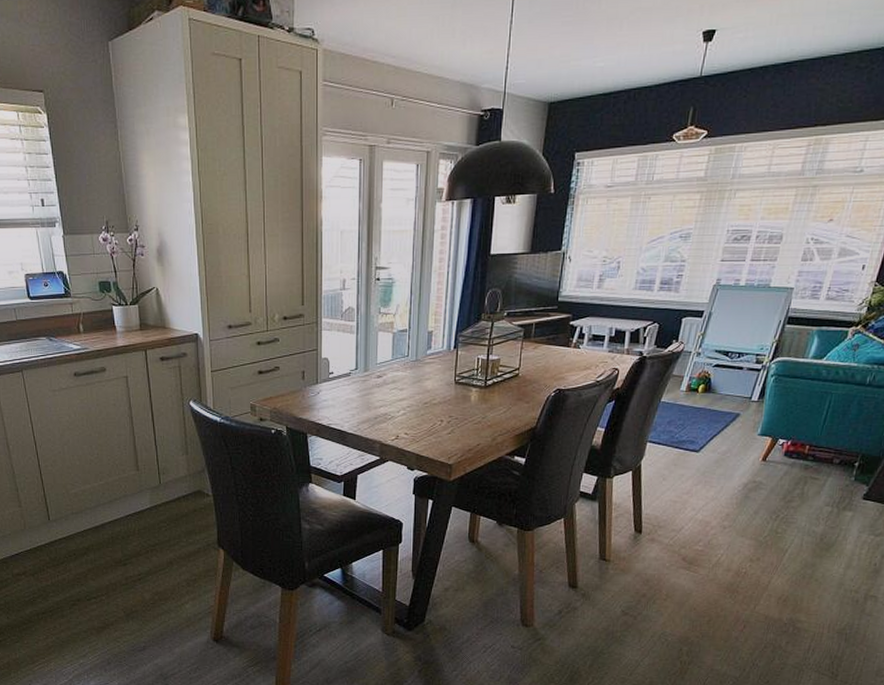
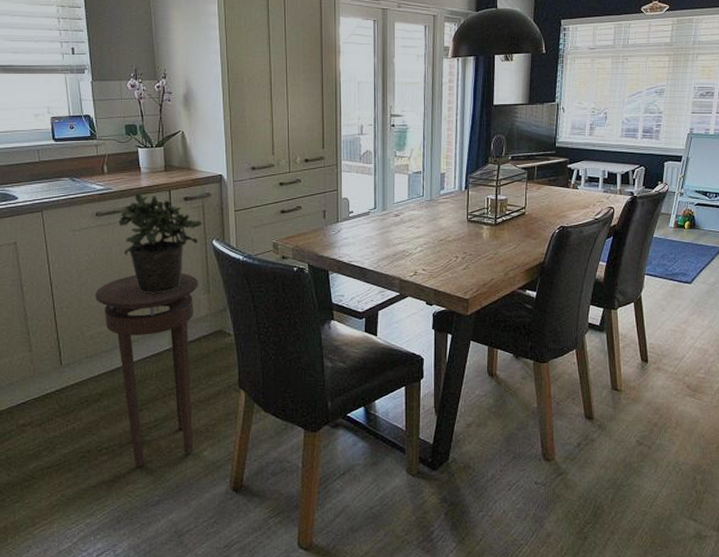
stool: none [77,434,177,616] -> present [95,273,199,467]
potted plant: none [96,352,179,454] -> present [119,192,203,294]

